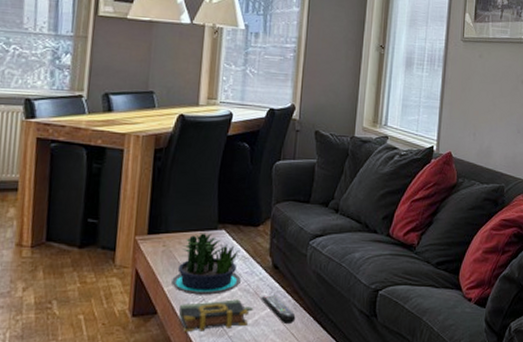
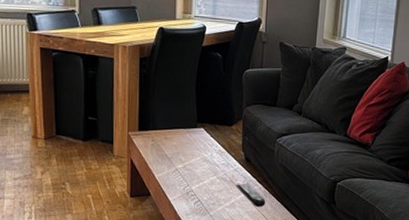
potted plant: present [170,233,241,295] -> none [160,130,219,182]
book: present [179,299,254,333] -> none [169,186,231,212]

